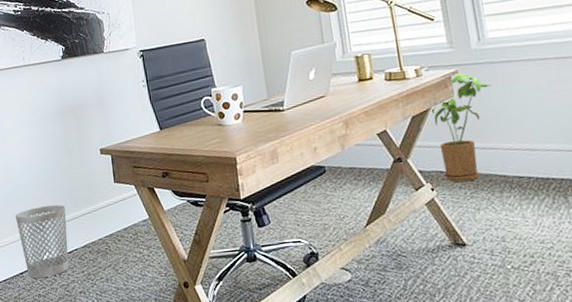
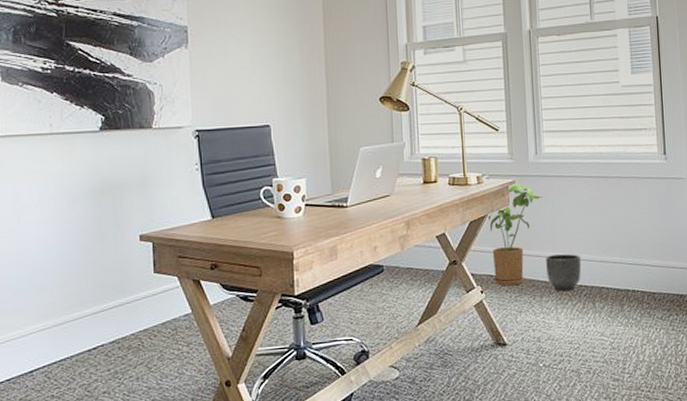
wastebasket: present [15,205,69,279] -> none [27,295,93,378]
planter: none [502,144,547,187] -> present [546,254,582,292]

